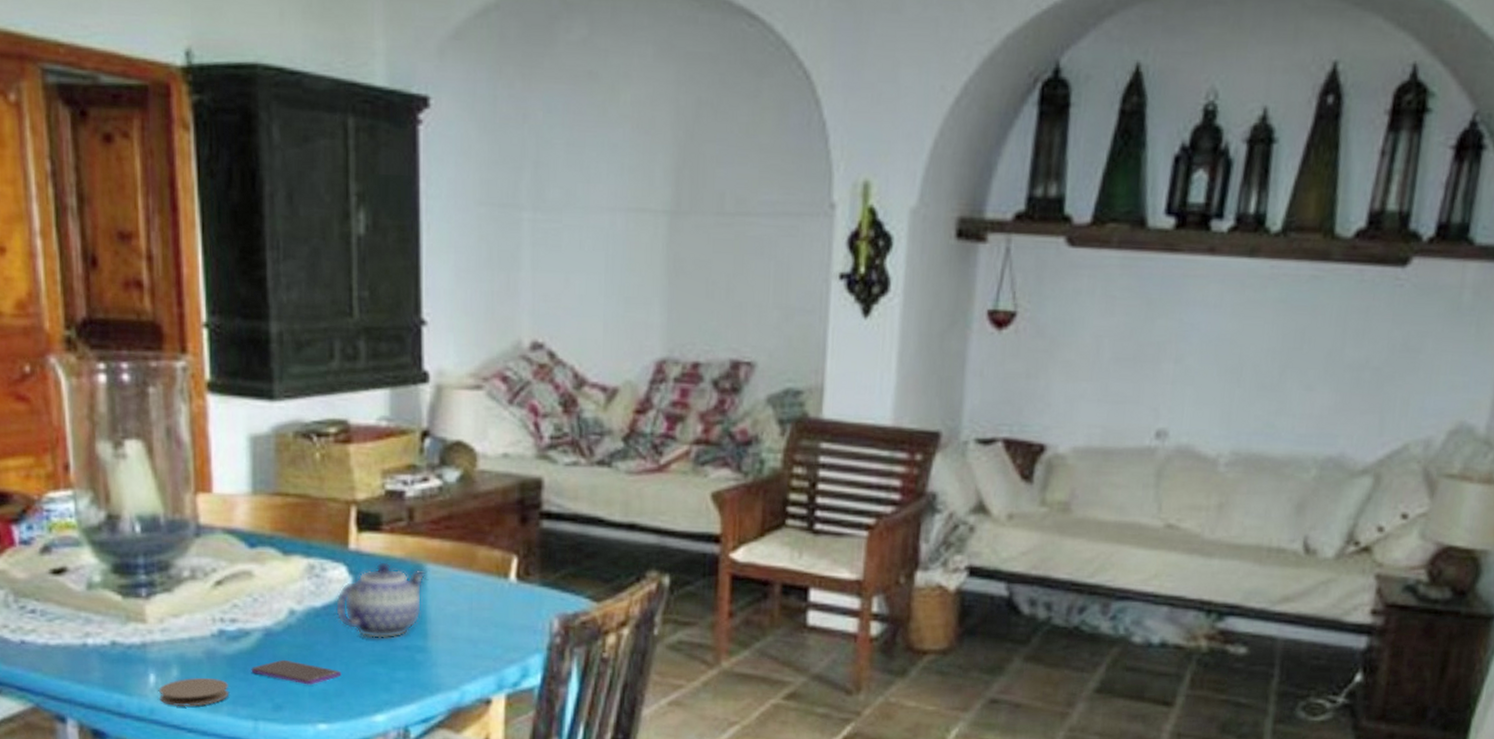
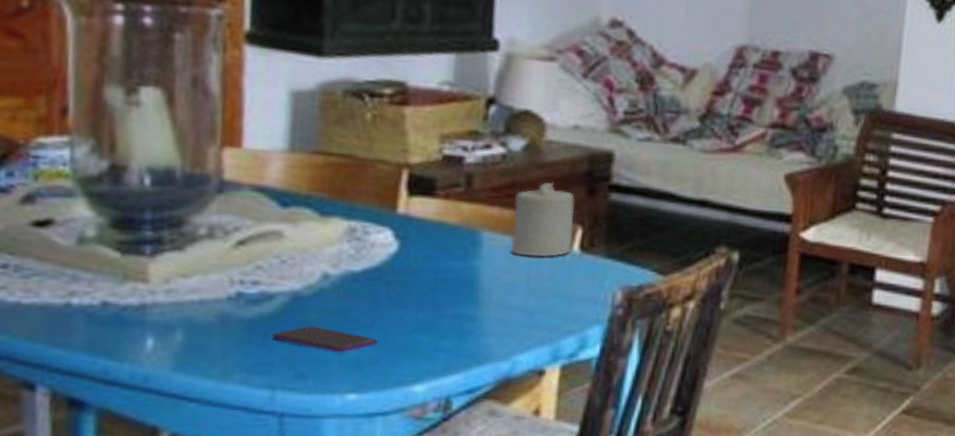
coaster: present [159,677,228,707] -> none [157,343,243,375]
teapot: present [335,560,426,639] -> none [376,226,482,307]
candle: none [452,512,510,587] -> present [511,182,575,257]

